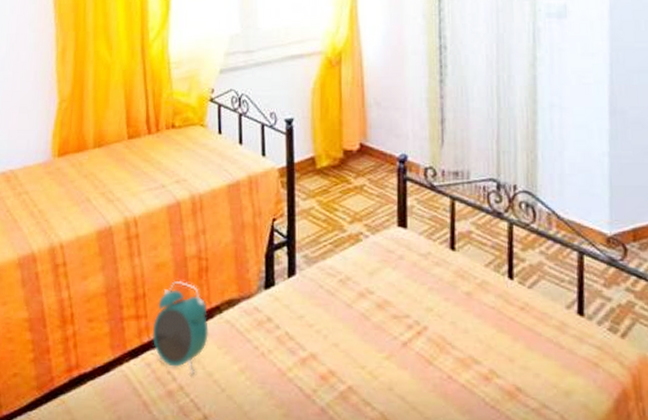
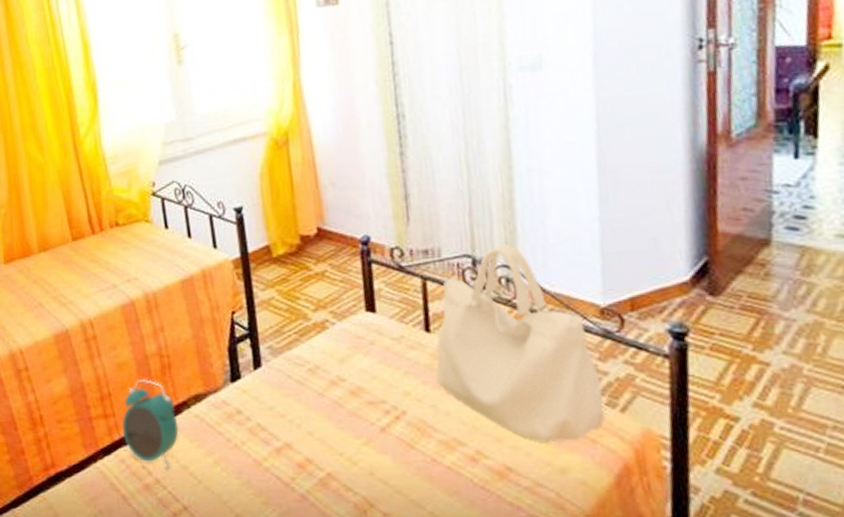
handbag: none [458,172,607,365] -> present [436,244,605,443]

